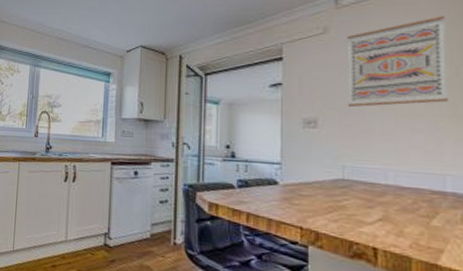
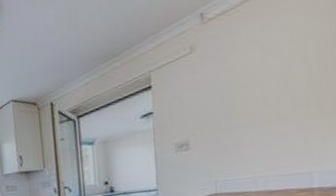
wall art: present [346,16,448,107] -> none [213,10,315,123]

